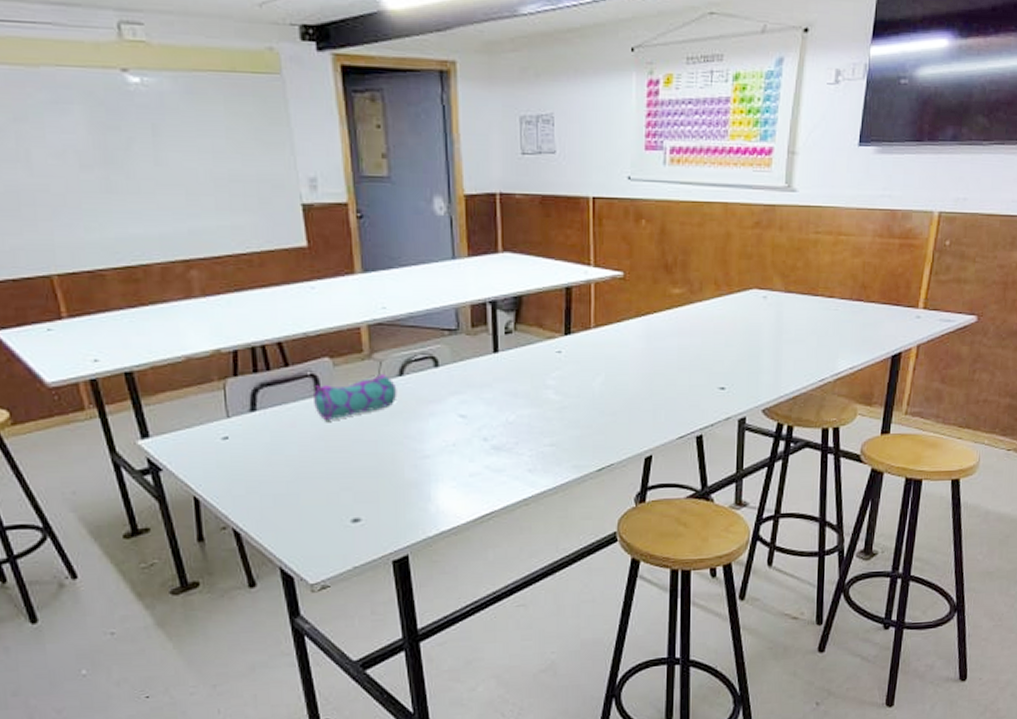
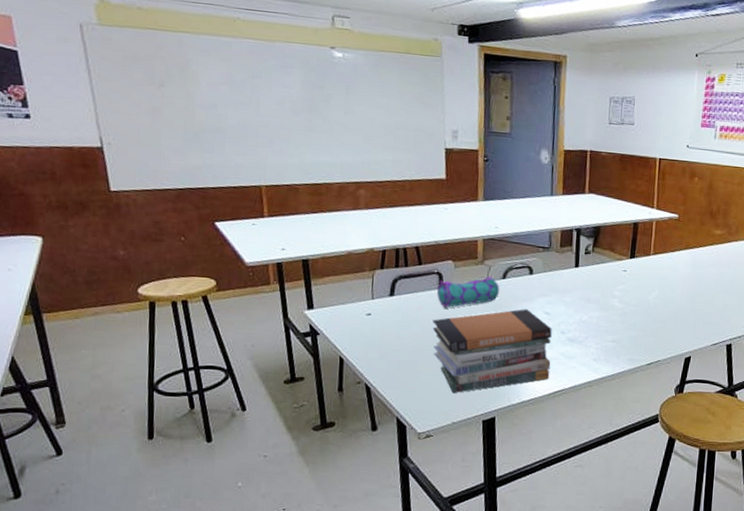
book stack: none [312,413,474,529] -> present [432,309,552,393]

